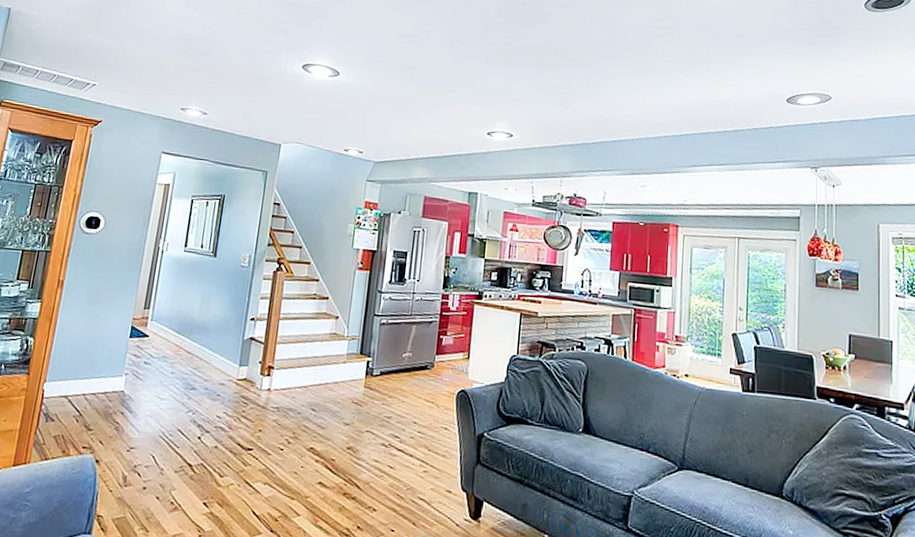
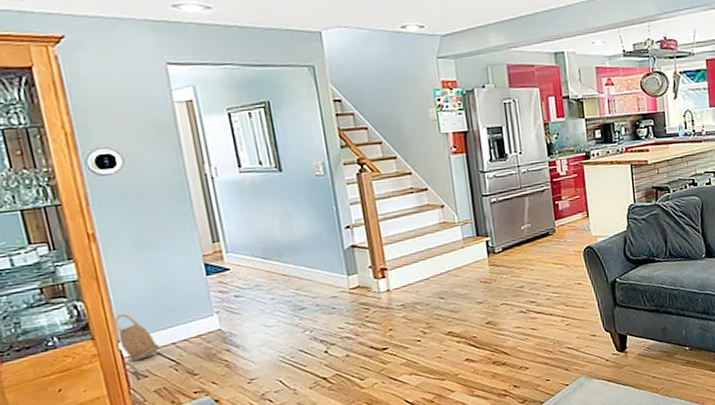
basket: none [45,356,73,404] -> present [113,313,160,362]

